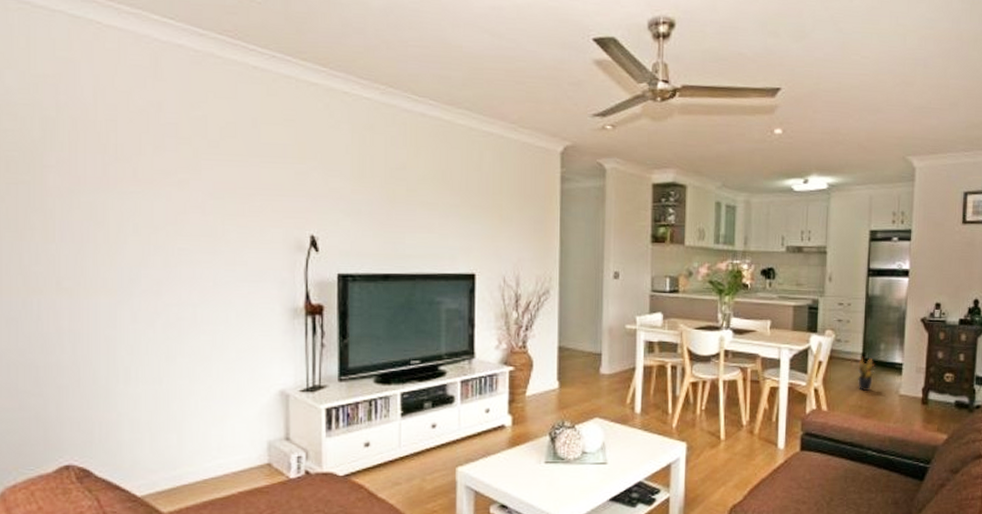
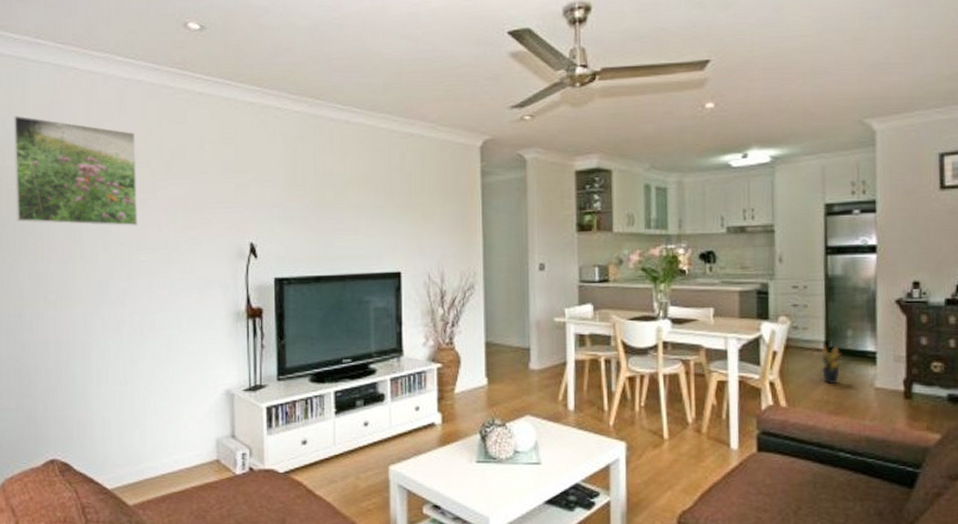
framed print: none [13,70,176,210] -> present [12,116,137,227]

